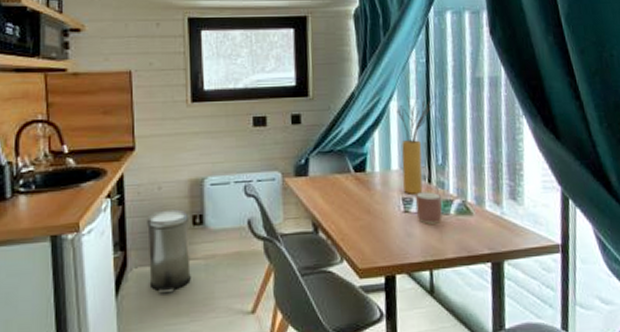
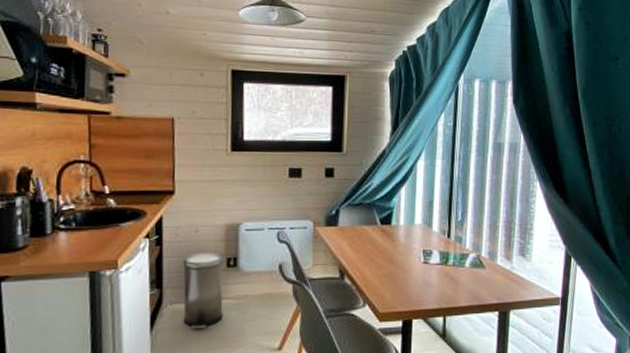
vase: present [396,95,435,194] -> none [423,156,459,247]
mug: present [415,192,443,224] -> none [434,245,459,275]

